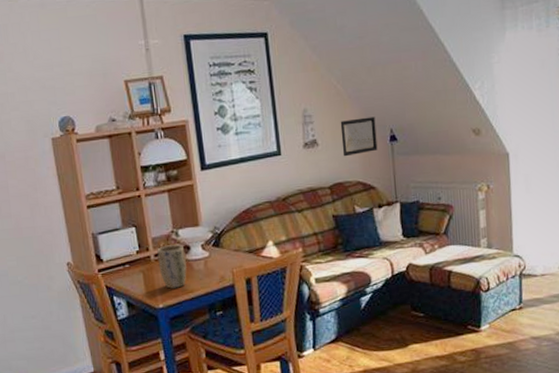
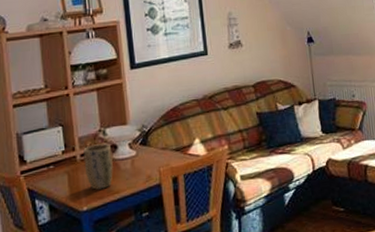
wall art: present [340,116,378,157] -> none [262,20,297,57]

